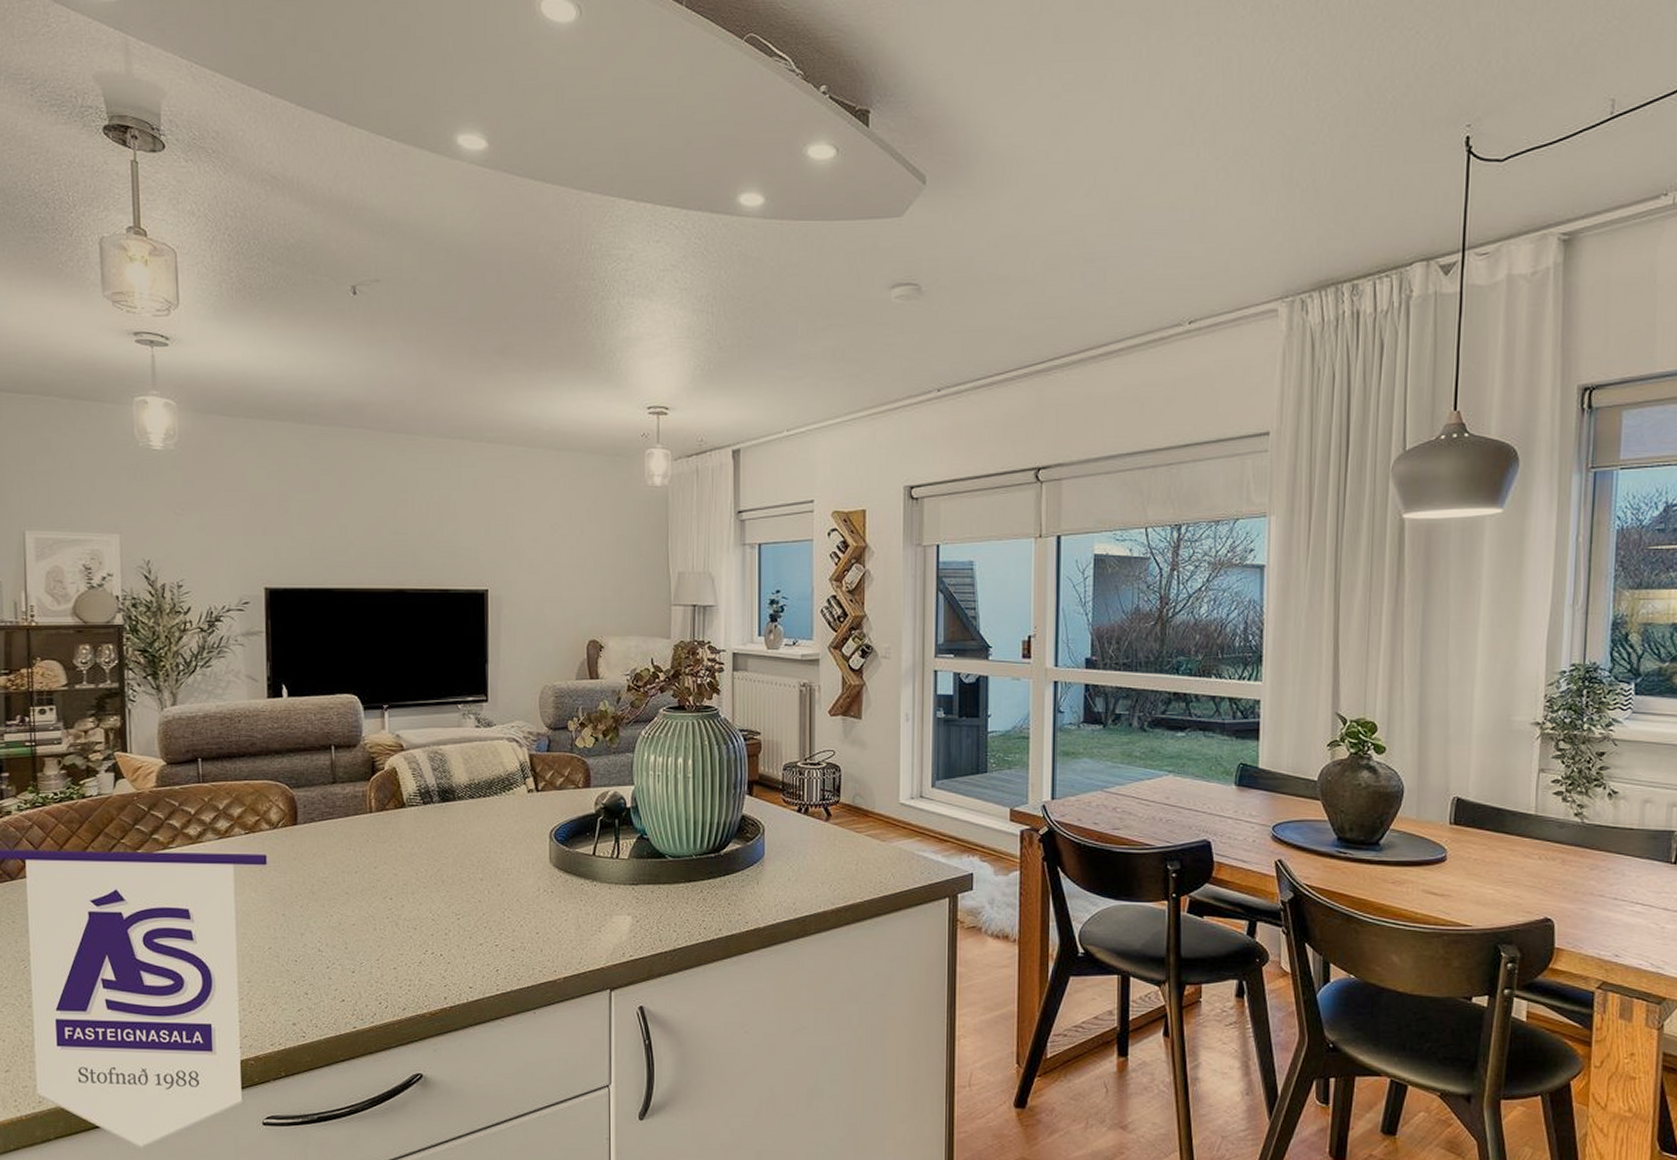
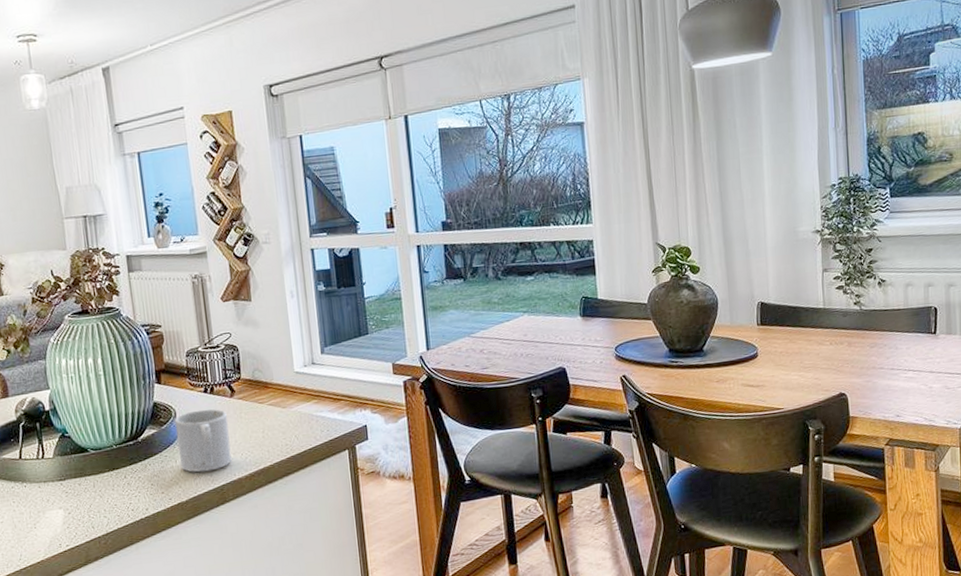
mug: none [762,830,819,899] -> present [174,409,232,473]

